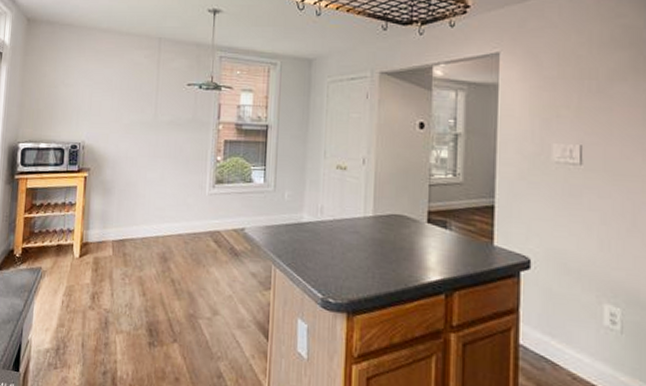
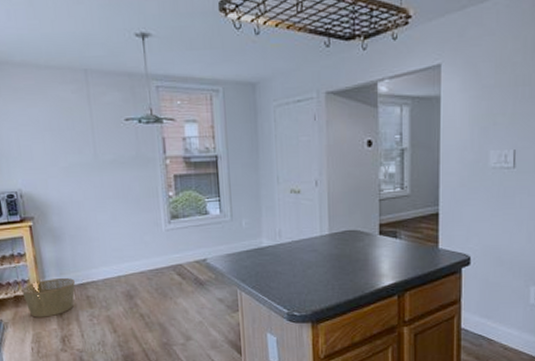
basket: none [65,231,116,271] -> present [21,278,76,318]

